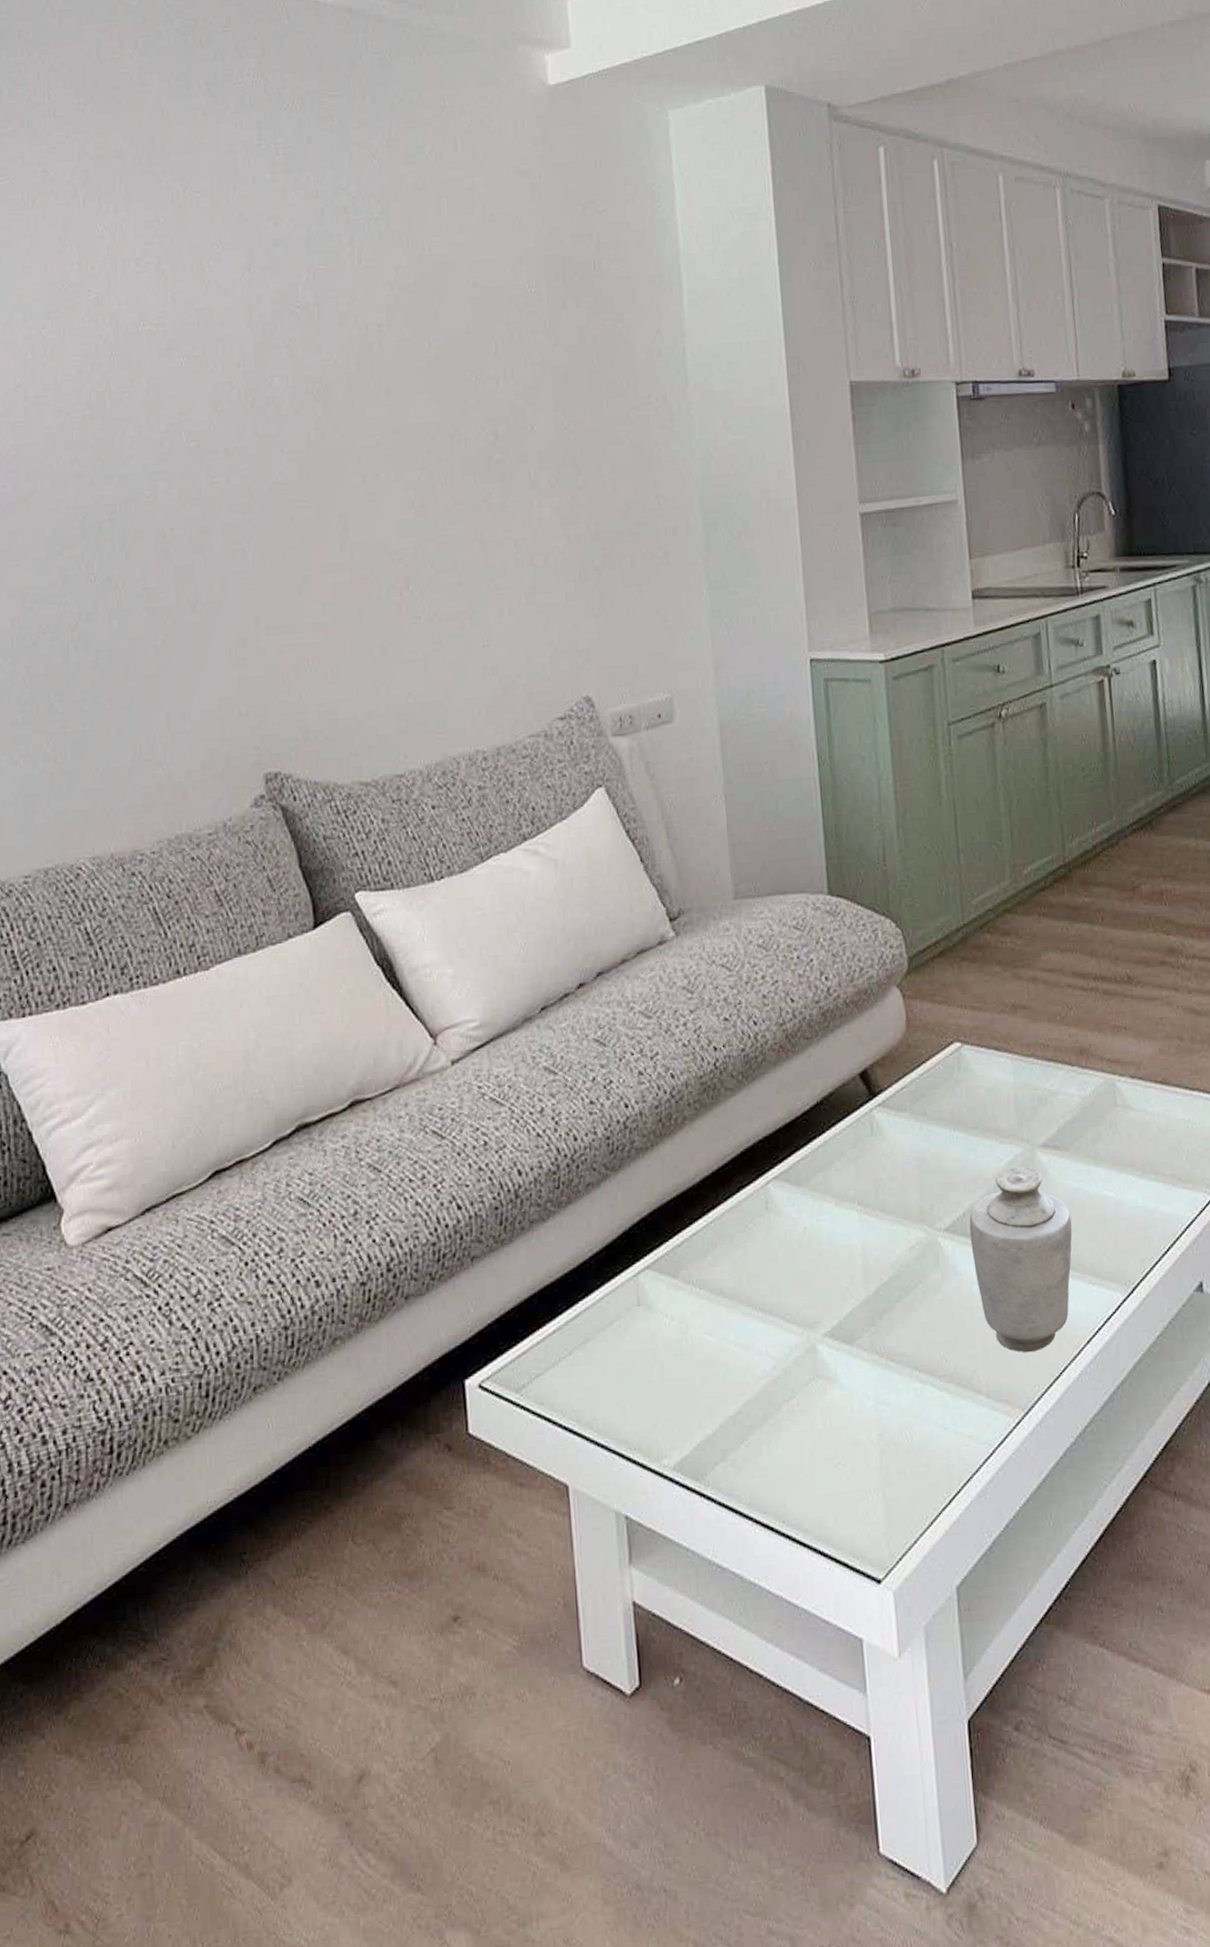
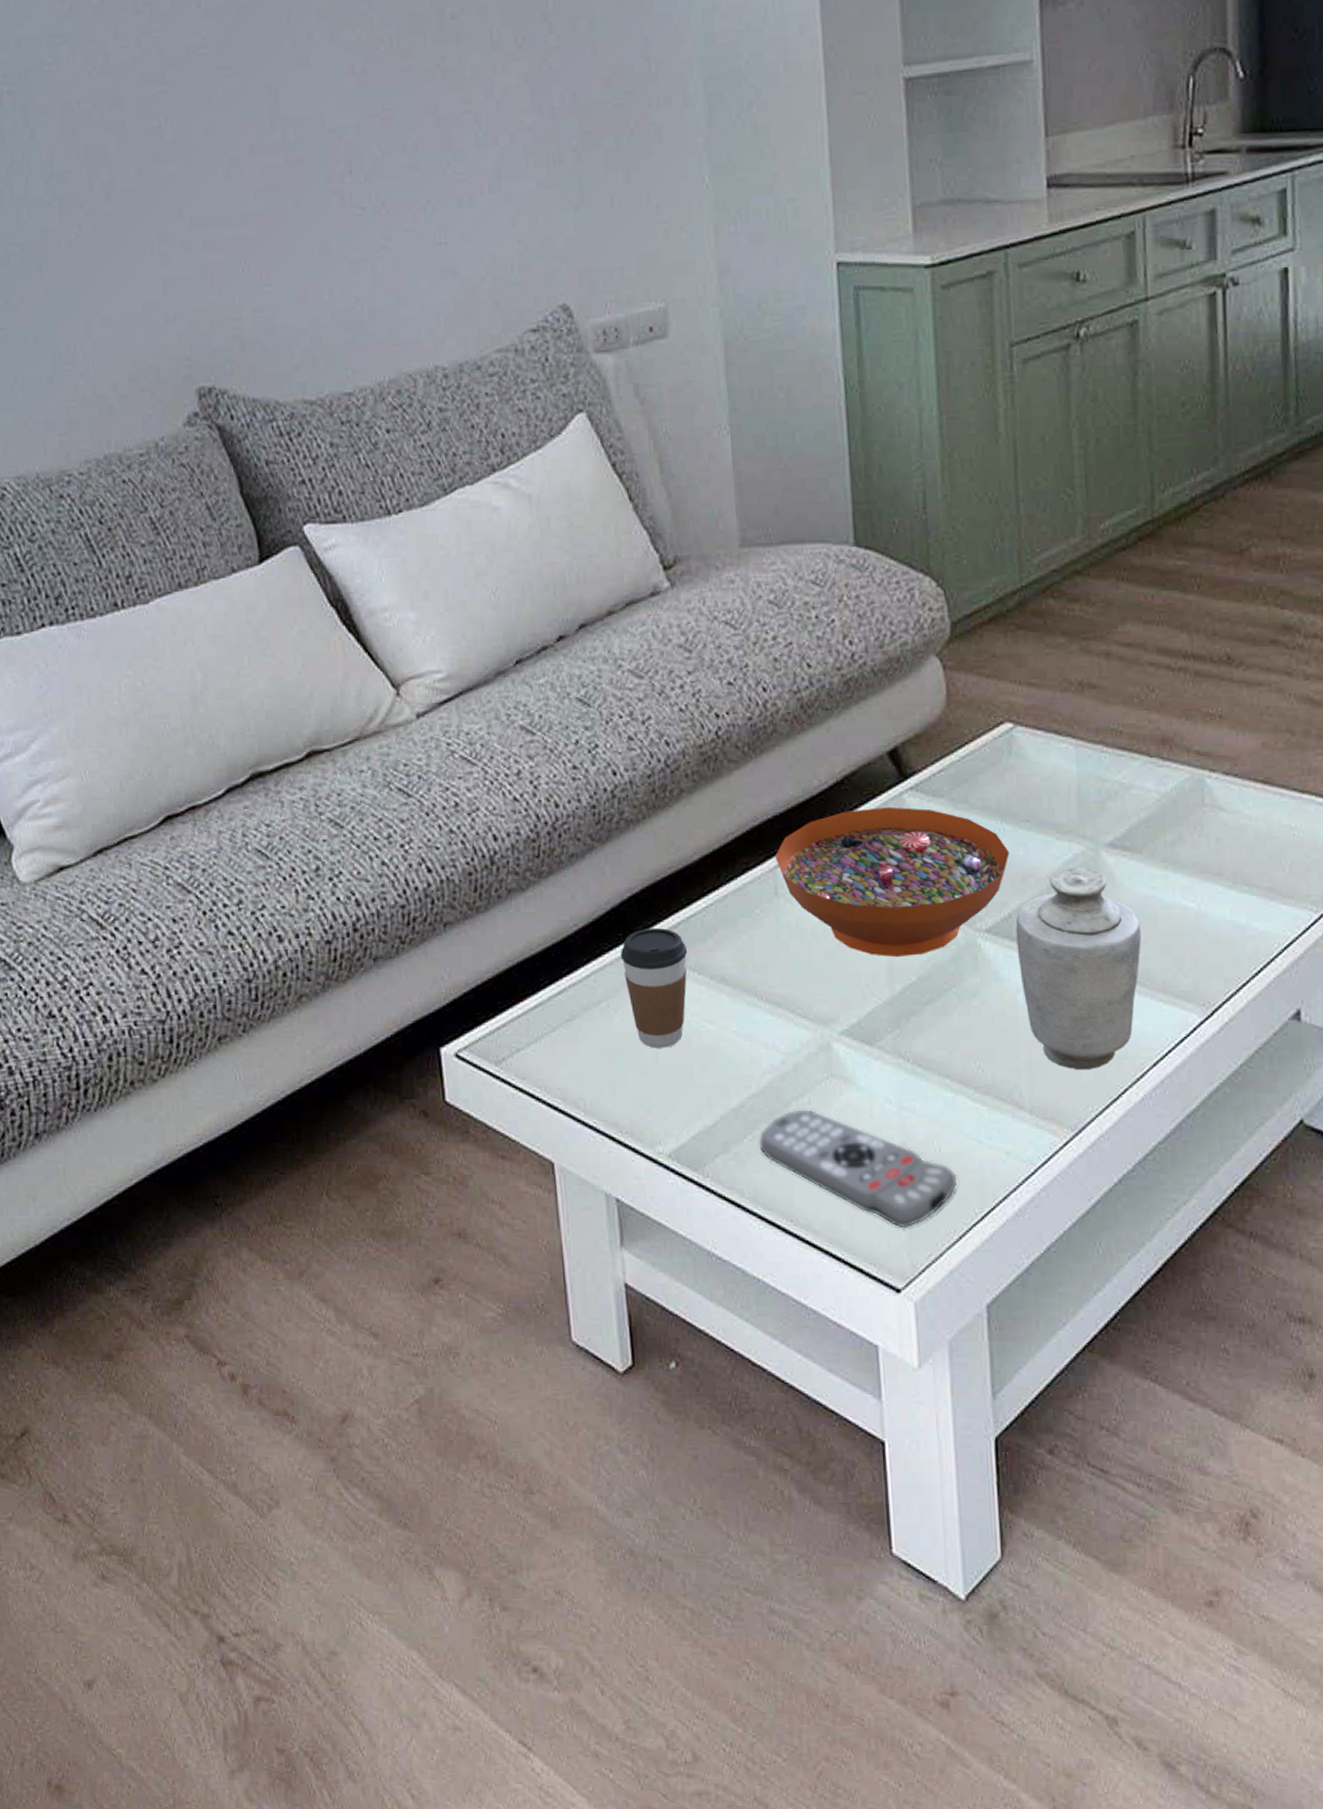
coffee cup: none [630,1248,691,1364] -> present [620,928,688,1048]
remote control: none [753,1410,927,1519] -> present [758,1109,957,1229]
decorative bowl: none [766,1122,962,1260] -> present [775,806,1010,957]

